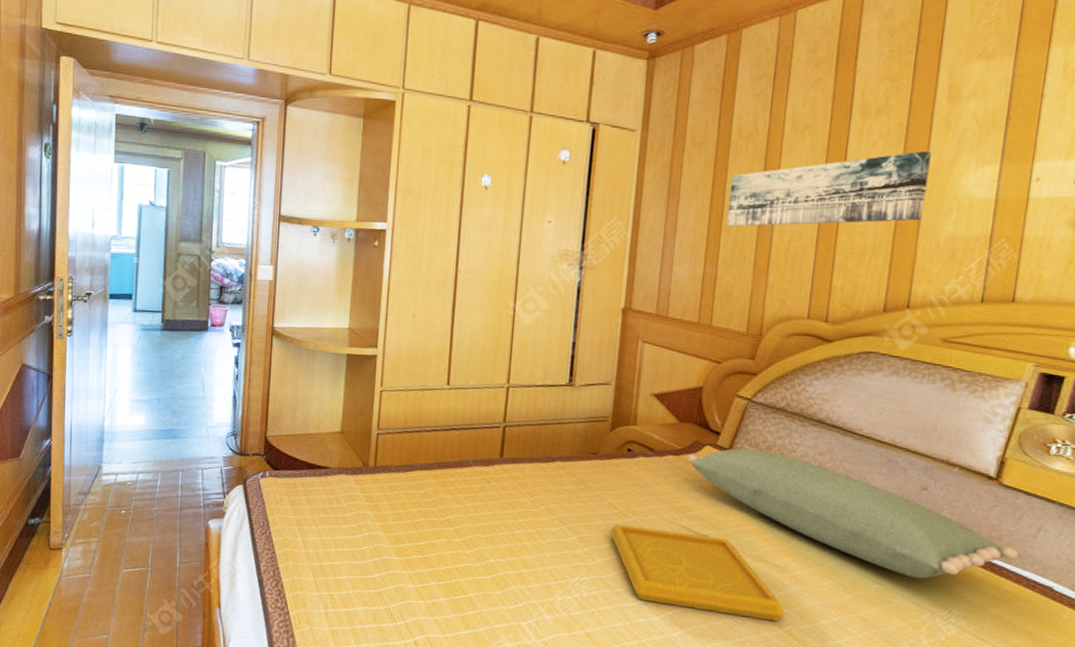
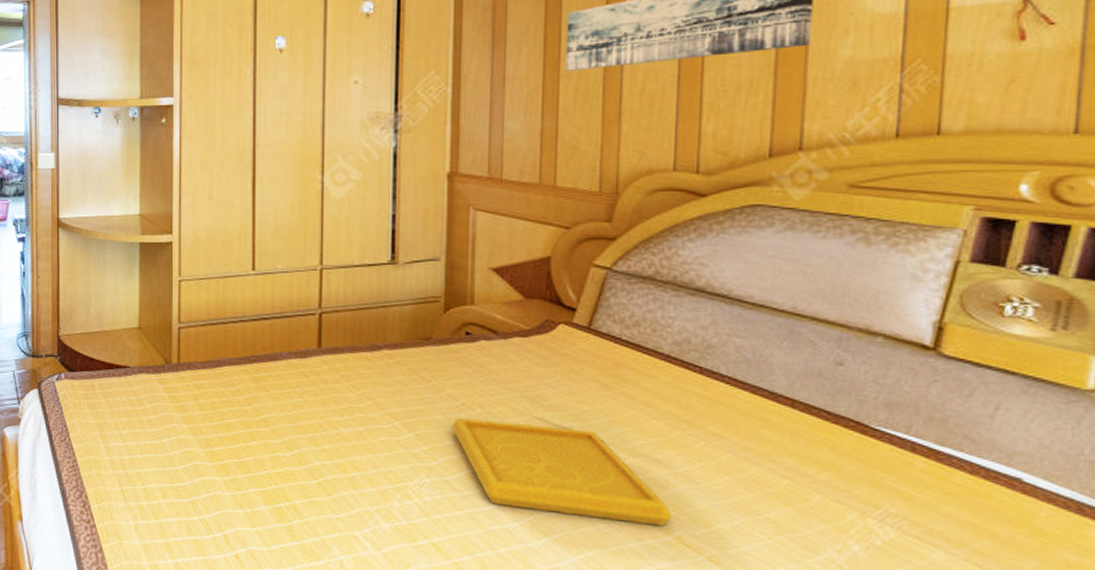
pillow: present [688,448,1019,579] -> none [539,325,972,472]

